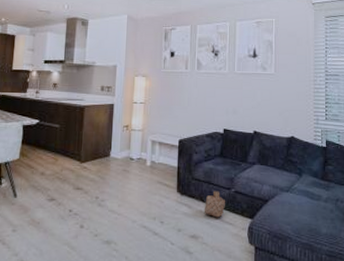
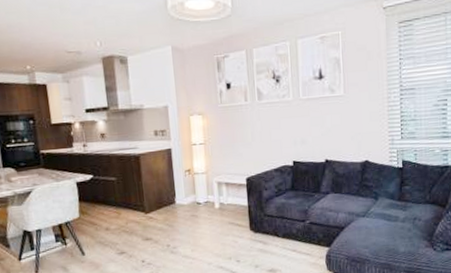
basket: present [204,191,225,218] -> none [279,224,301,250]

